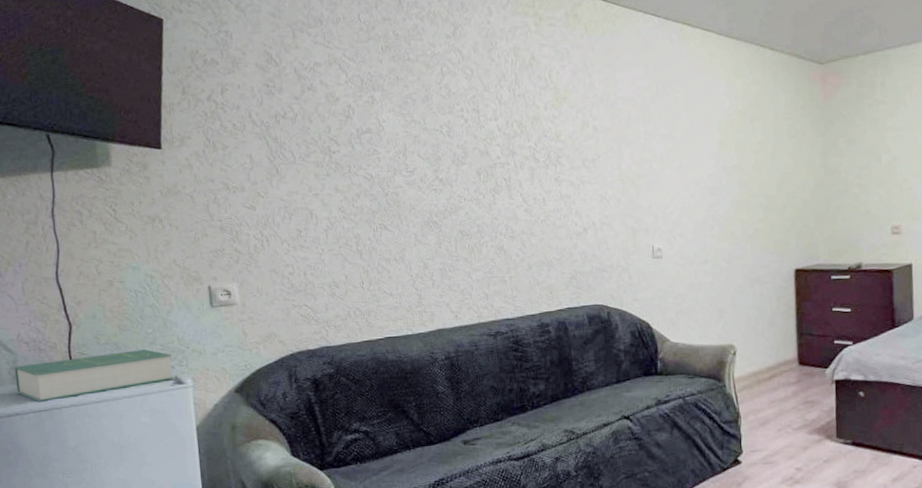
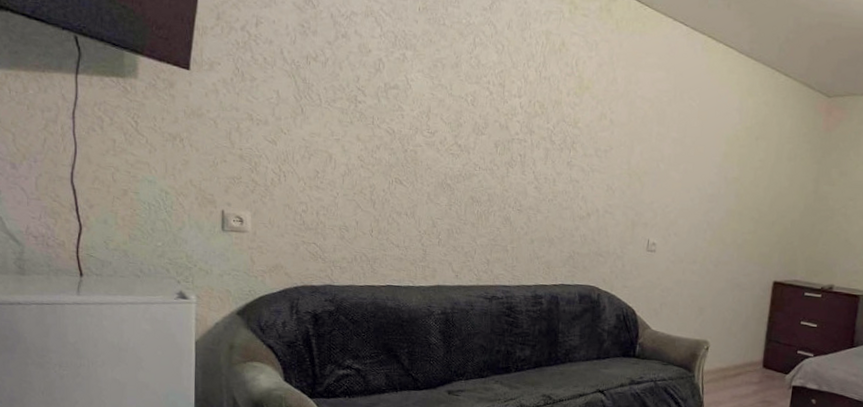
book: present [14,349,174,402] -> none [20,257,179,296]

